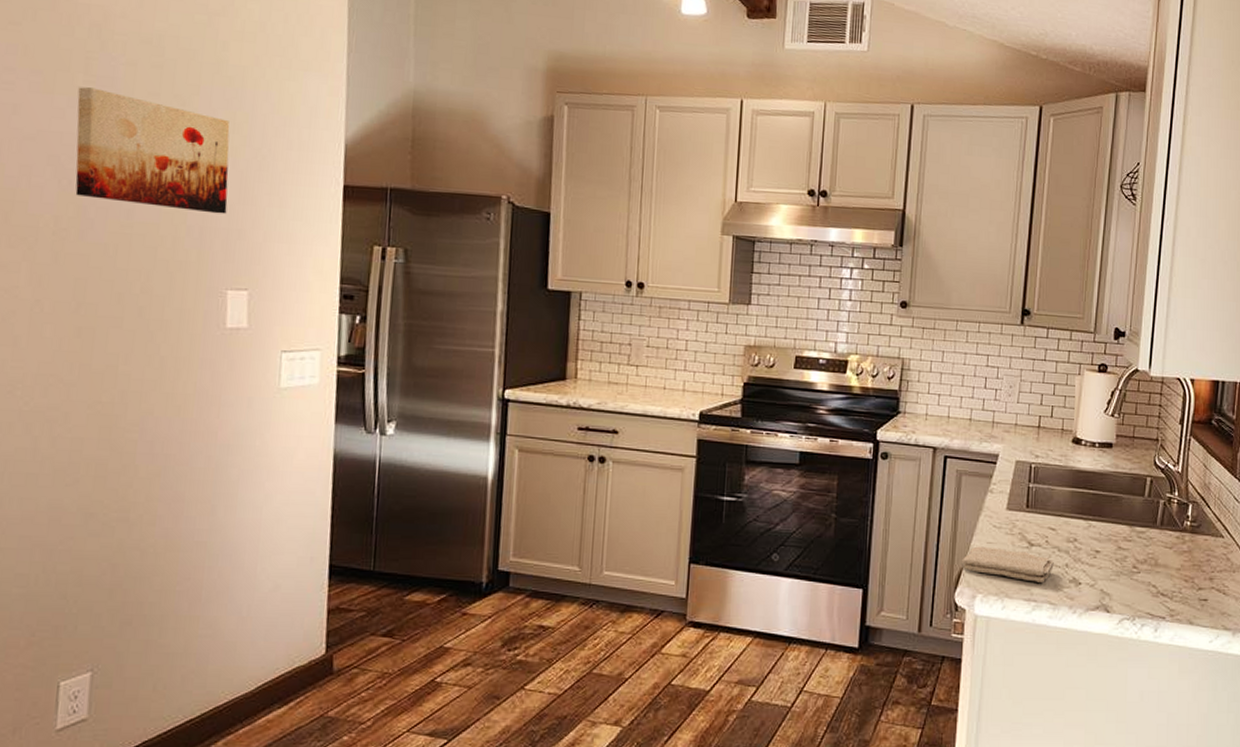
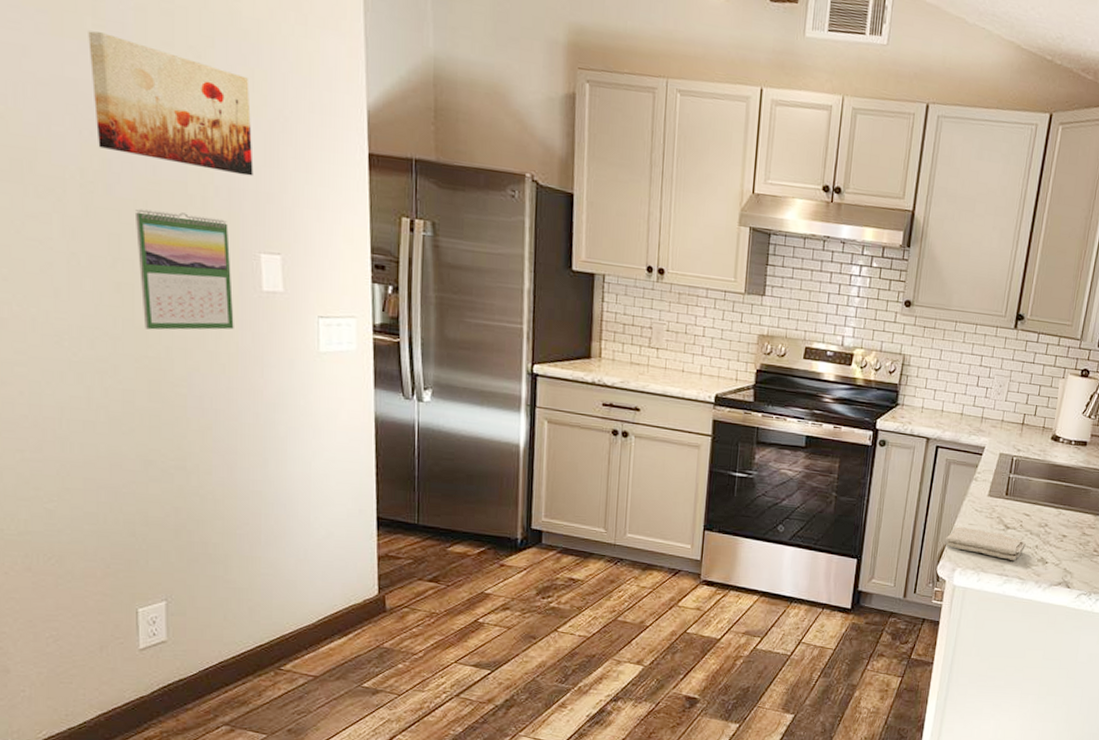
calendar: none [101,252,197,374] -> present [134,209,234,330]

